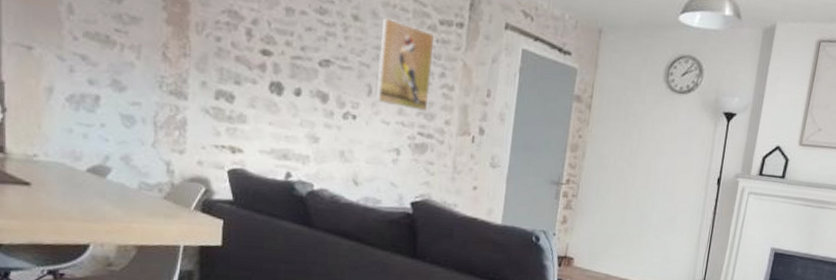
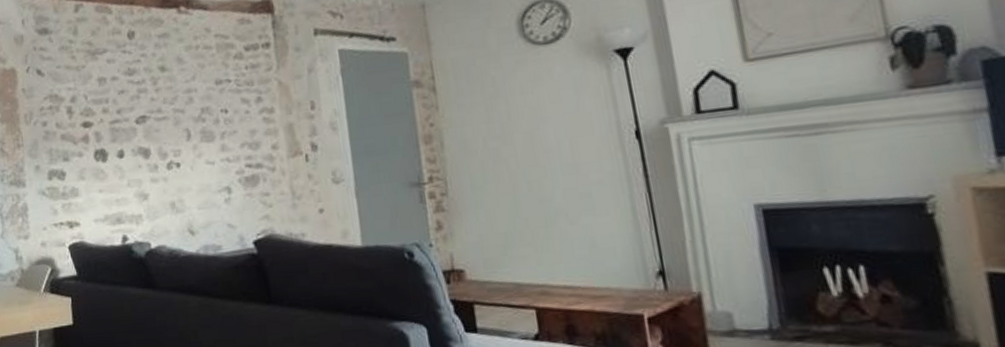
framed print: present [375,17,435,112] -> none [187,59,251,144]

